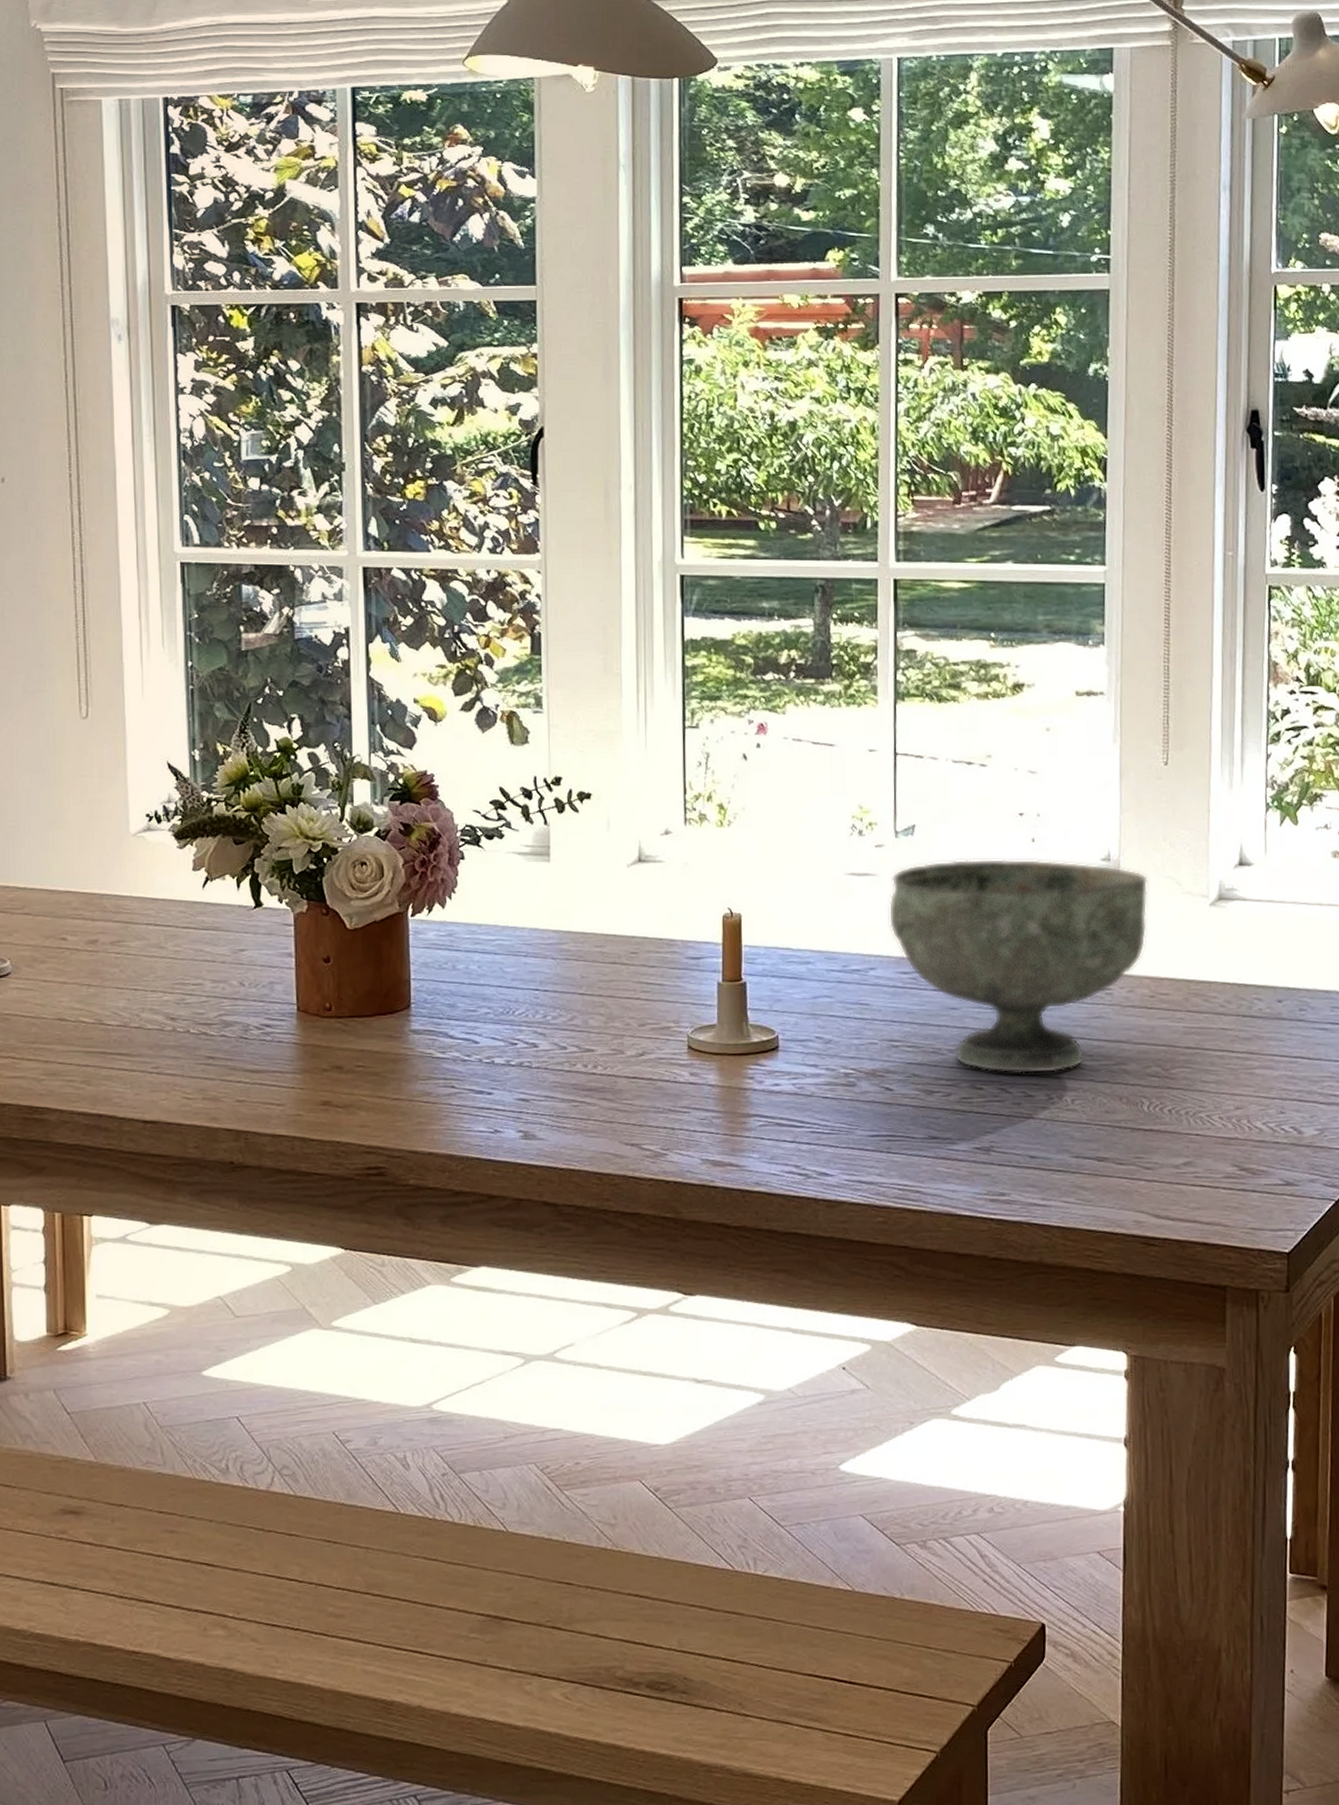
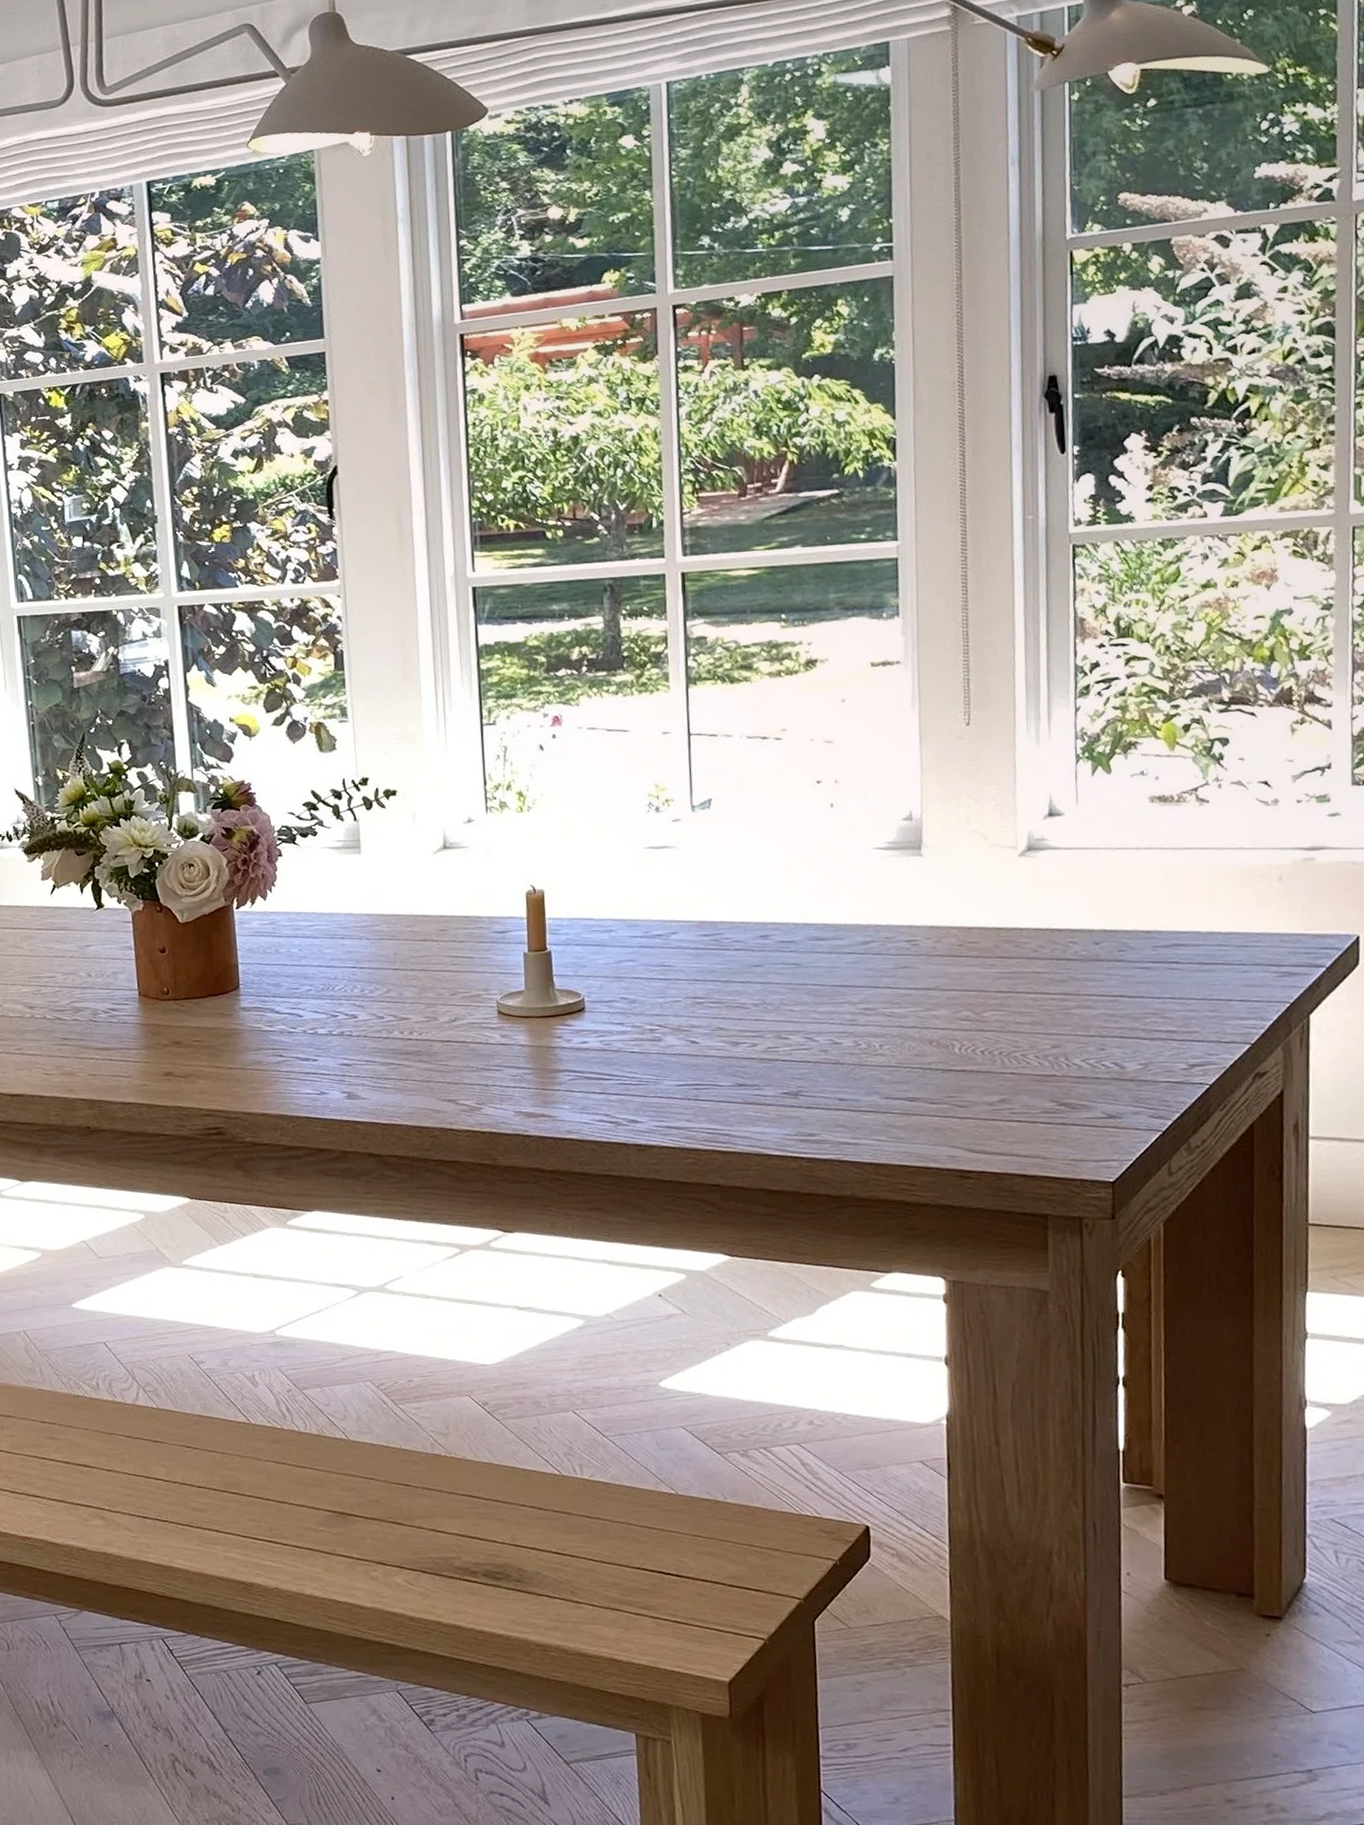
decorative bowl: present [888,858,1148,1074] -> none [687,823,953,1023]

